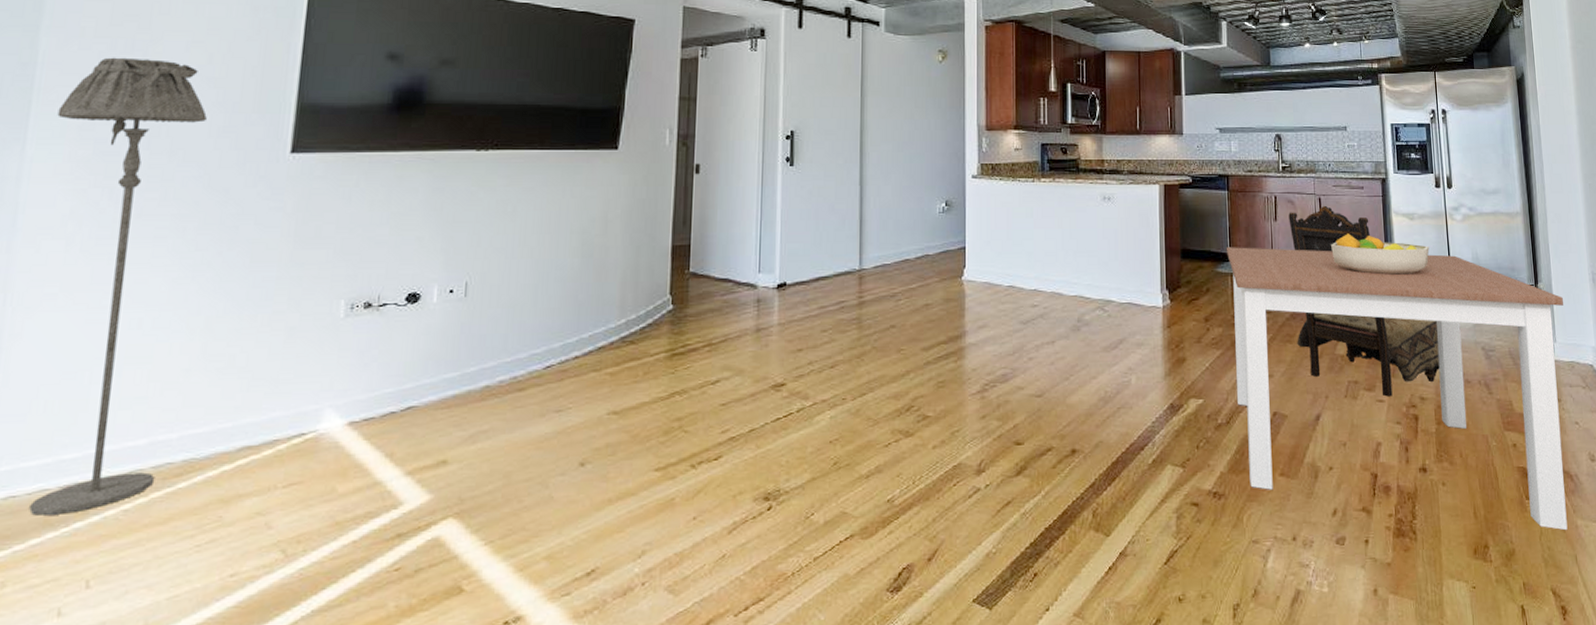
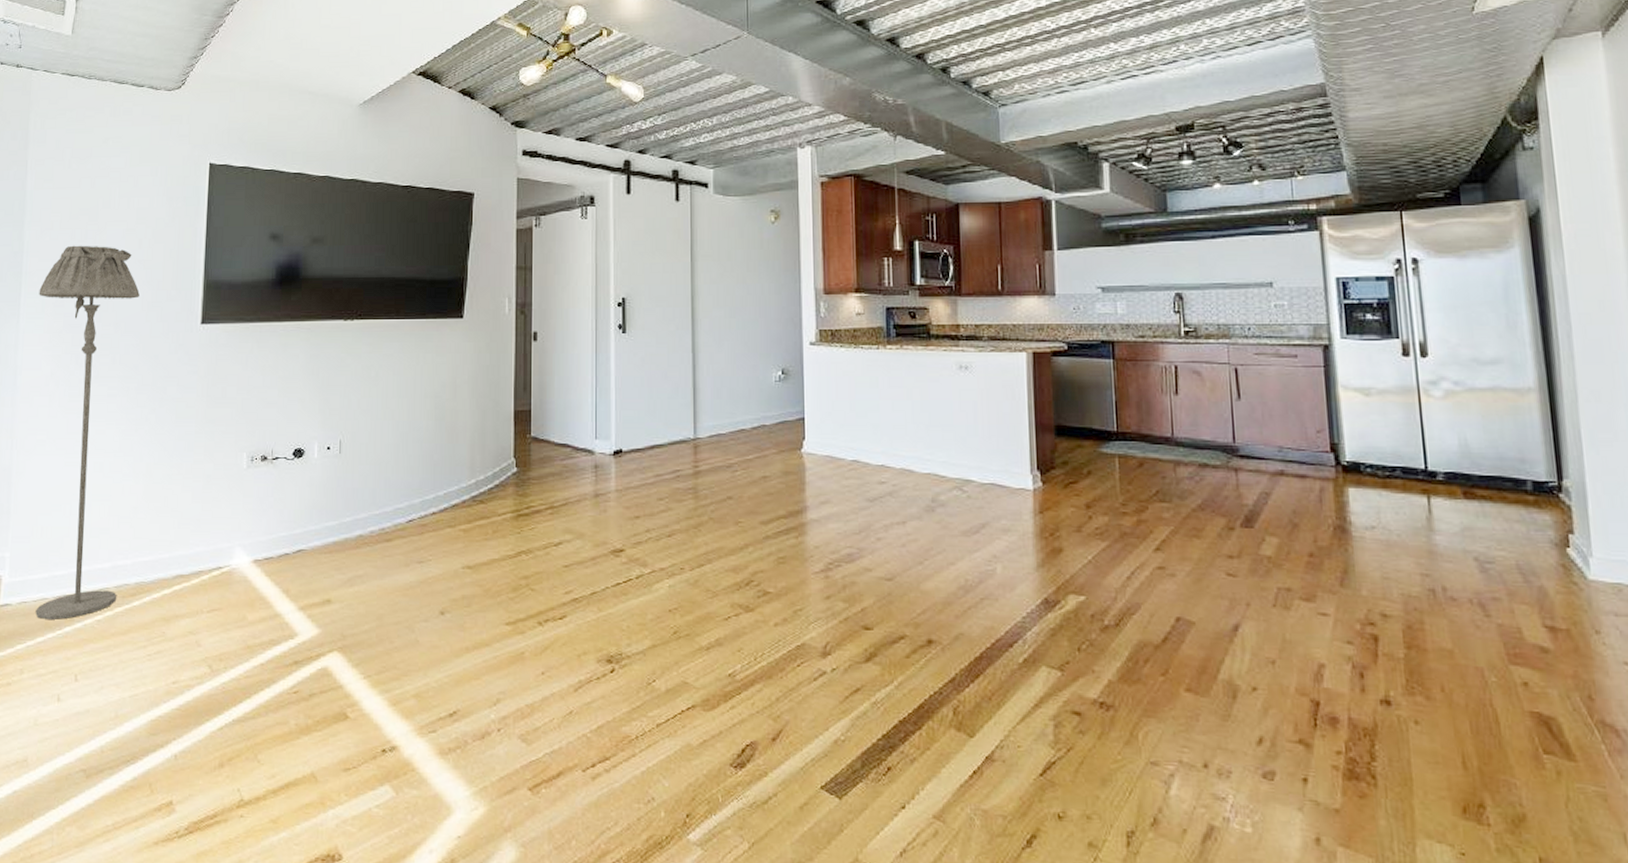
dining table: present [1227,247,1568,531] -> none [1113,424,1611,800]
dining chair: present [1288,205,1440,397] -> none [1193,377,1410,610]
fruit bowl: present [1331,233,1430,275] -> none [1252,411,1394,463]

